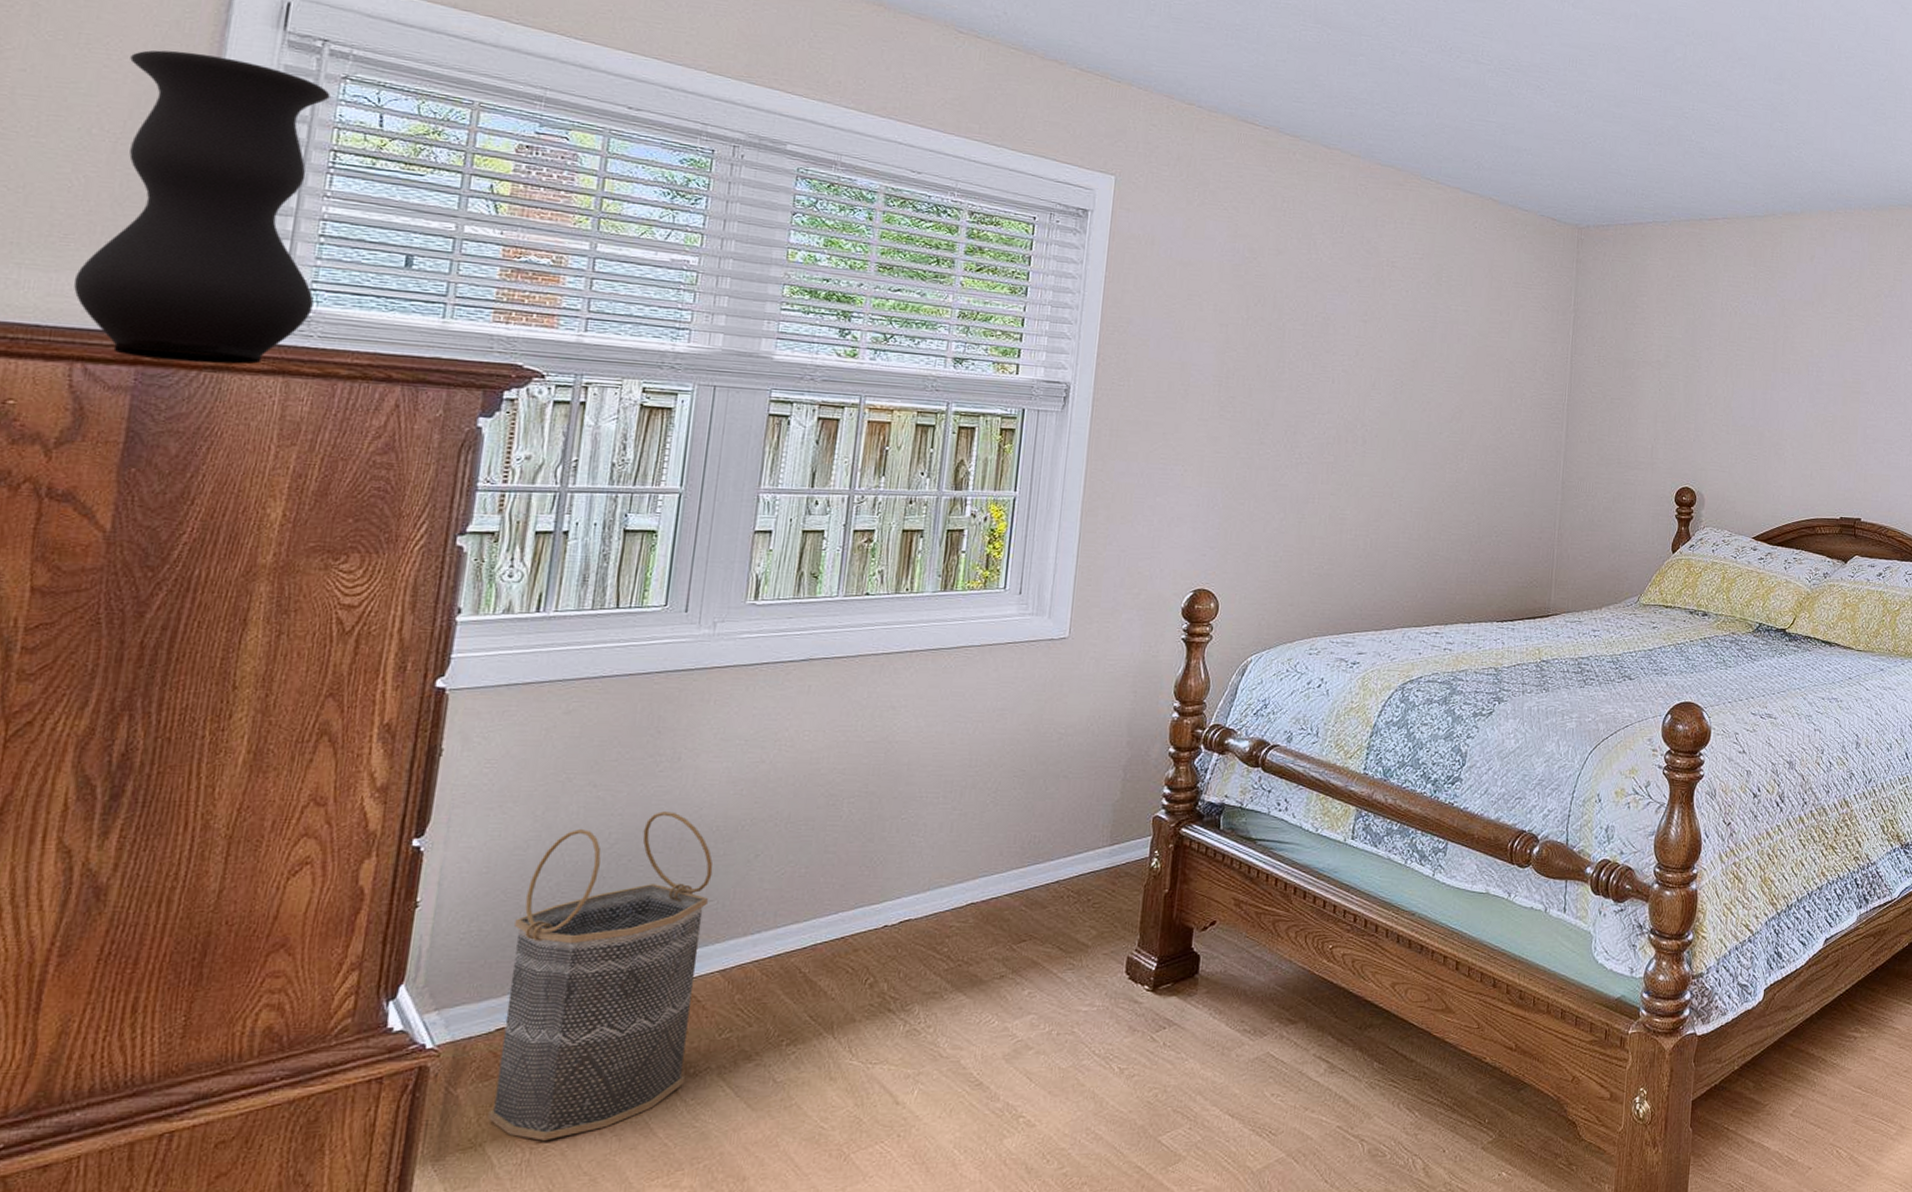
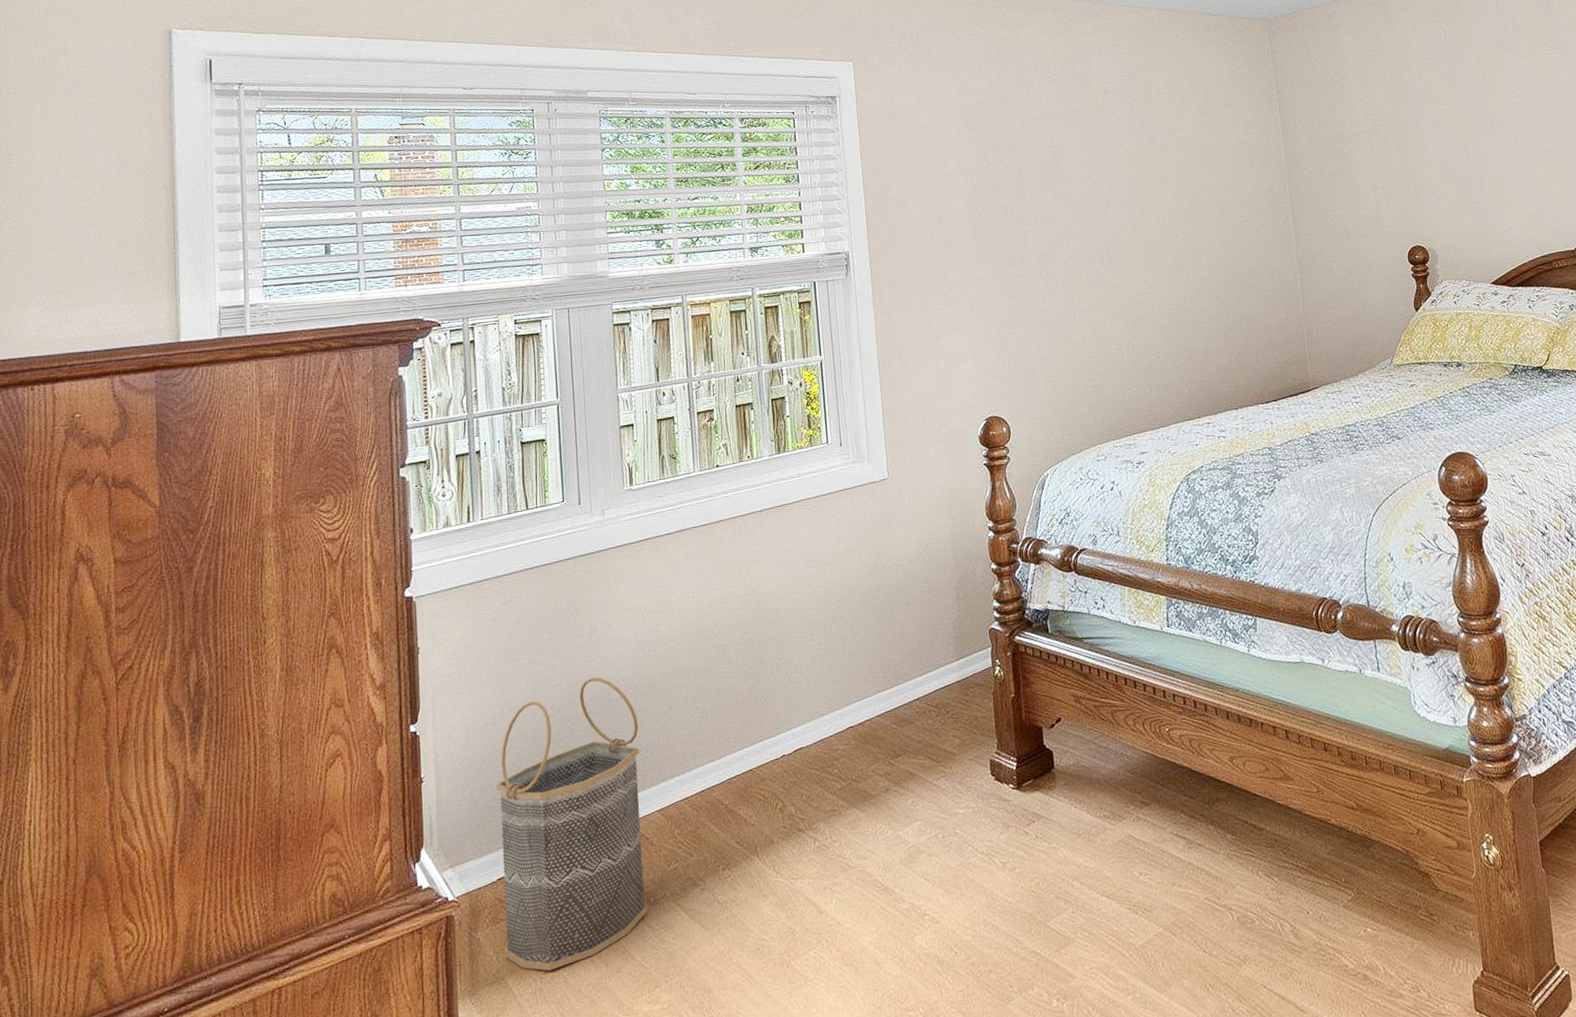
vase: present [73,50,331,365] -> none [103,113,267,364]

